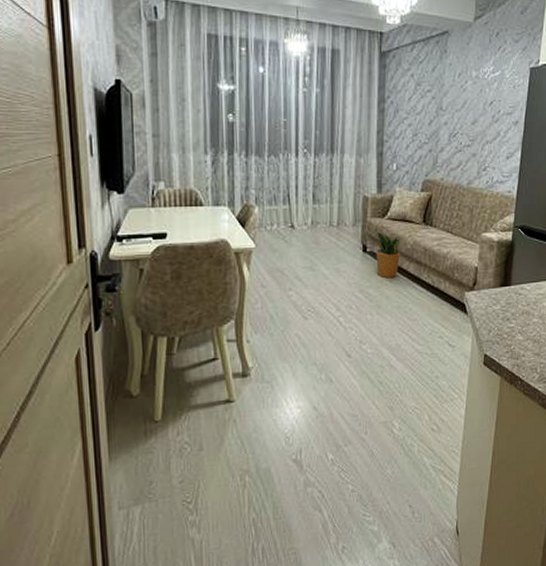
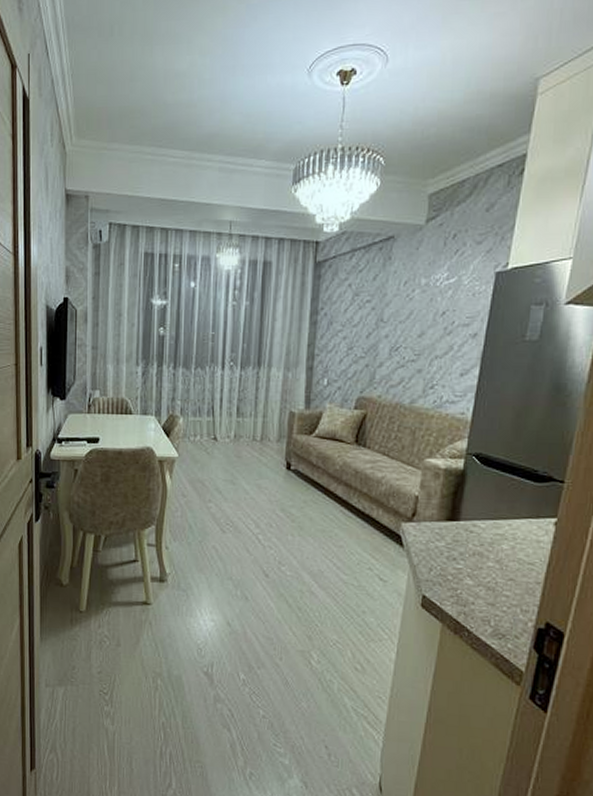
potted plant: present [370,231,401,279] -> none [295,448,329,500]

